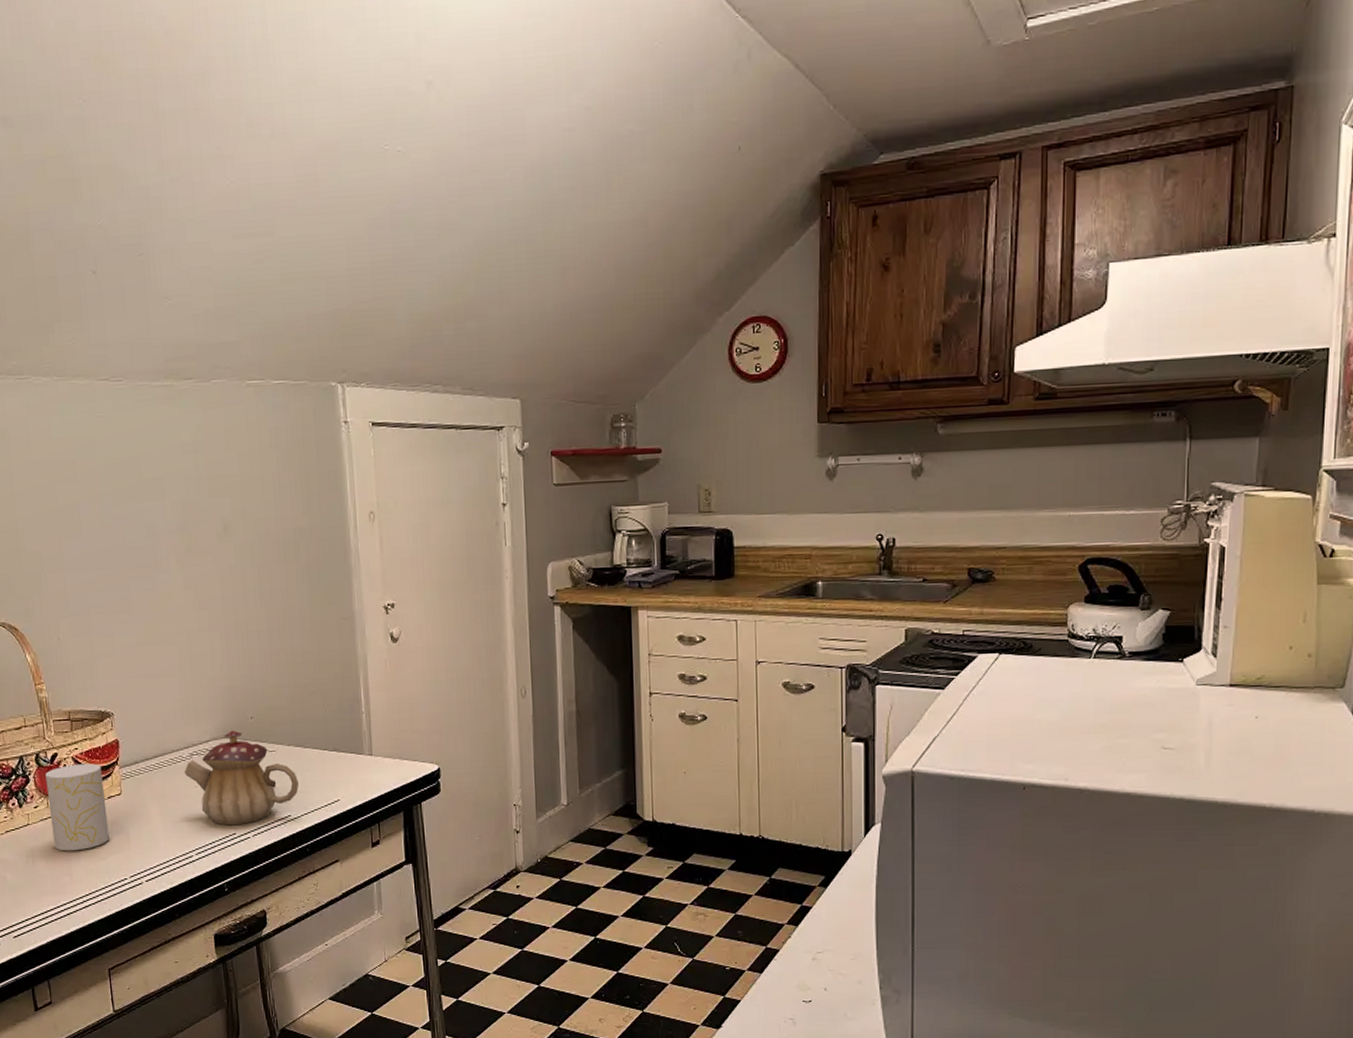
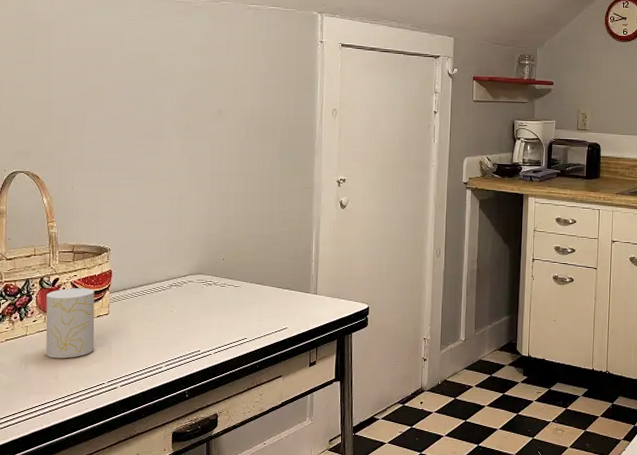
teapot: present [184,730,300,826] -> none [163,268,256,344]

